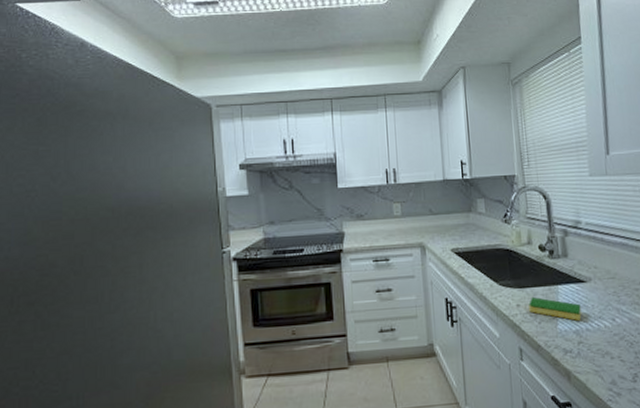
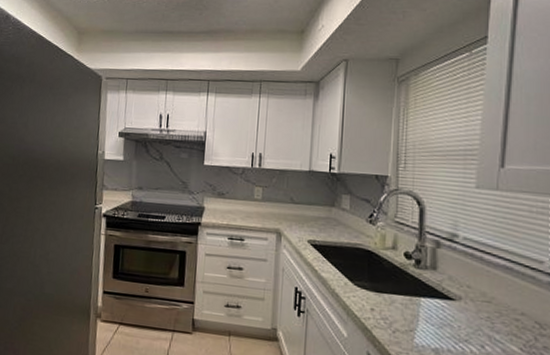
dish sponge: present [528,297,582,321] -> none [384,304,445,339]

